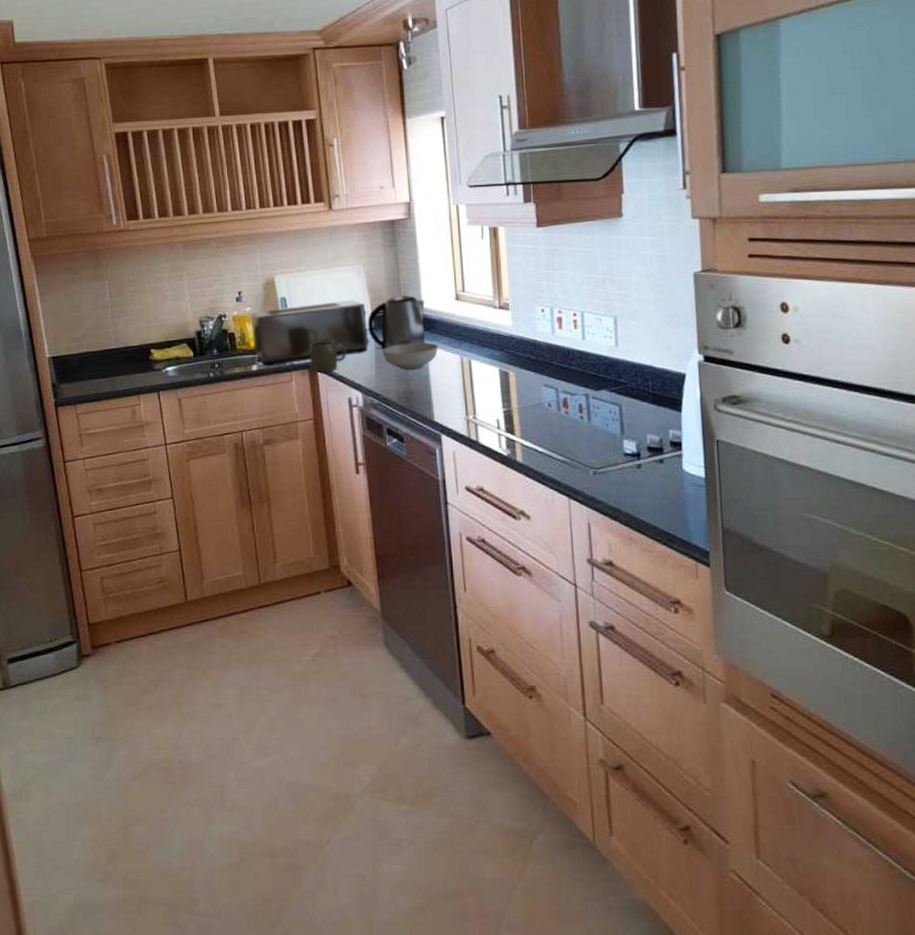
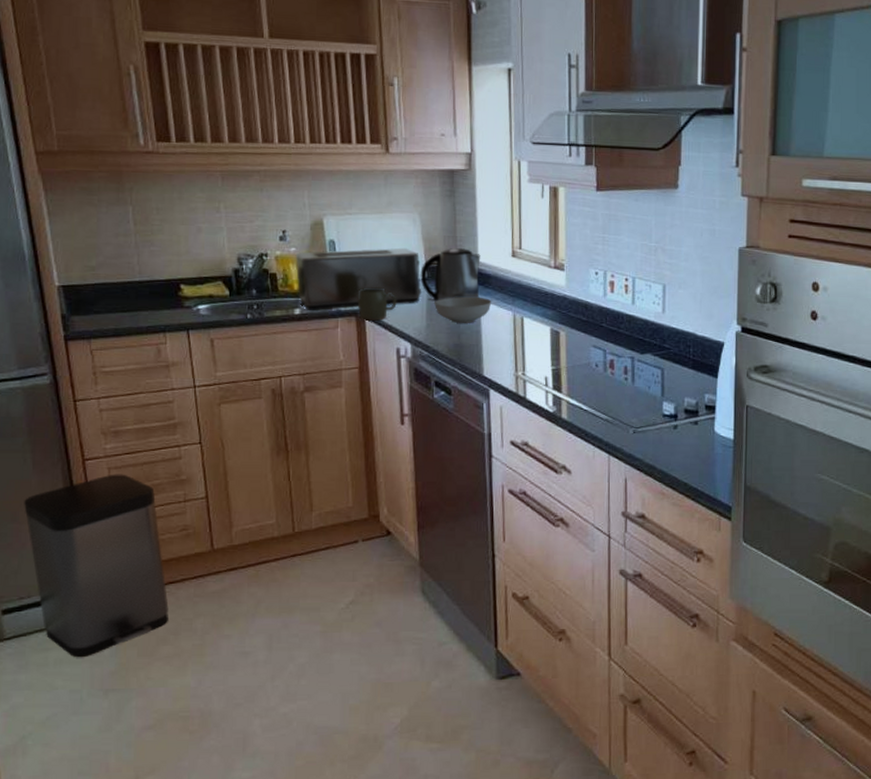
pedal bin: none [24,529,149,705] -> present [24,474,169,657]

